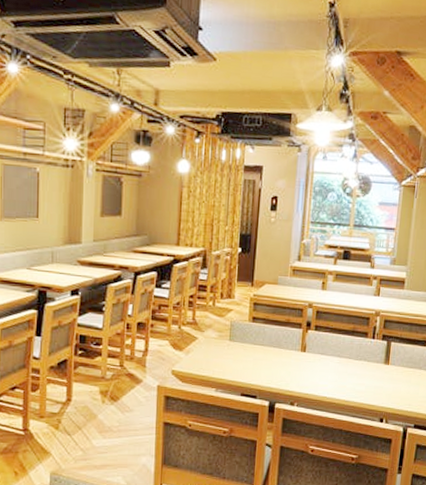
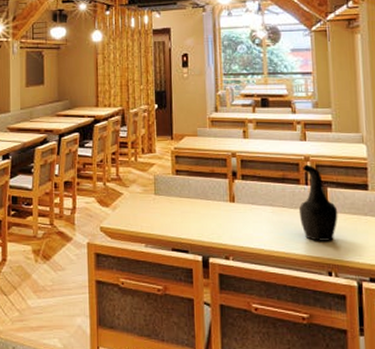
decorative vase: none [362,319,397,391] -> present [298,164,338,241]

